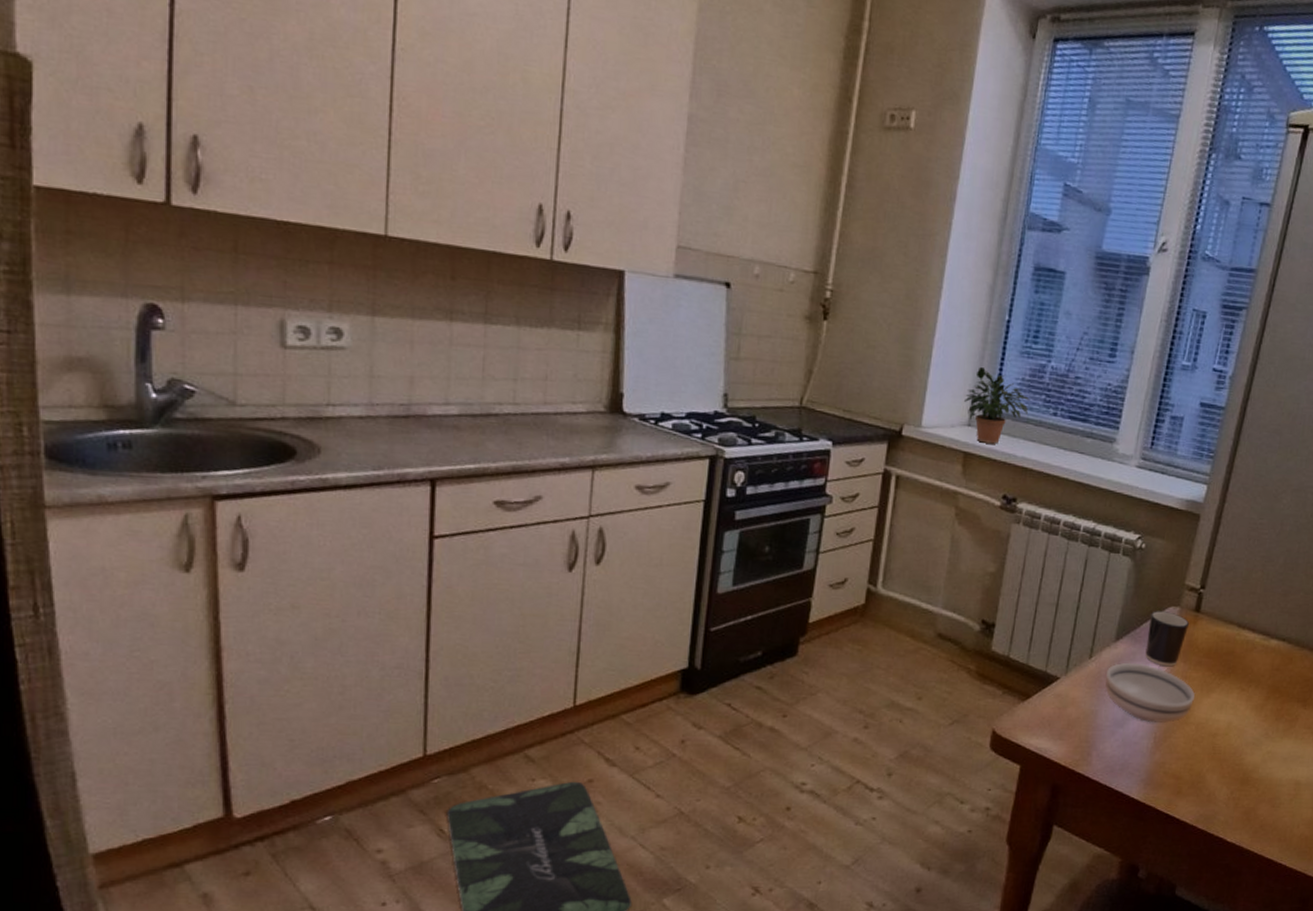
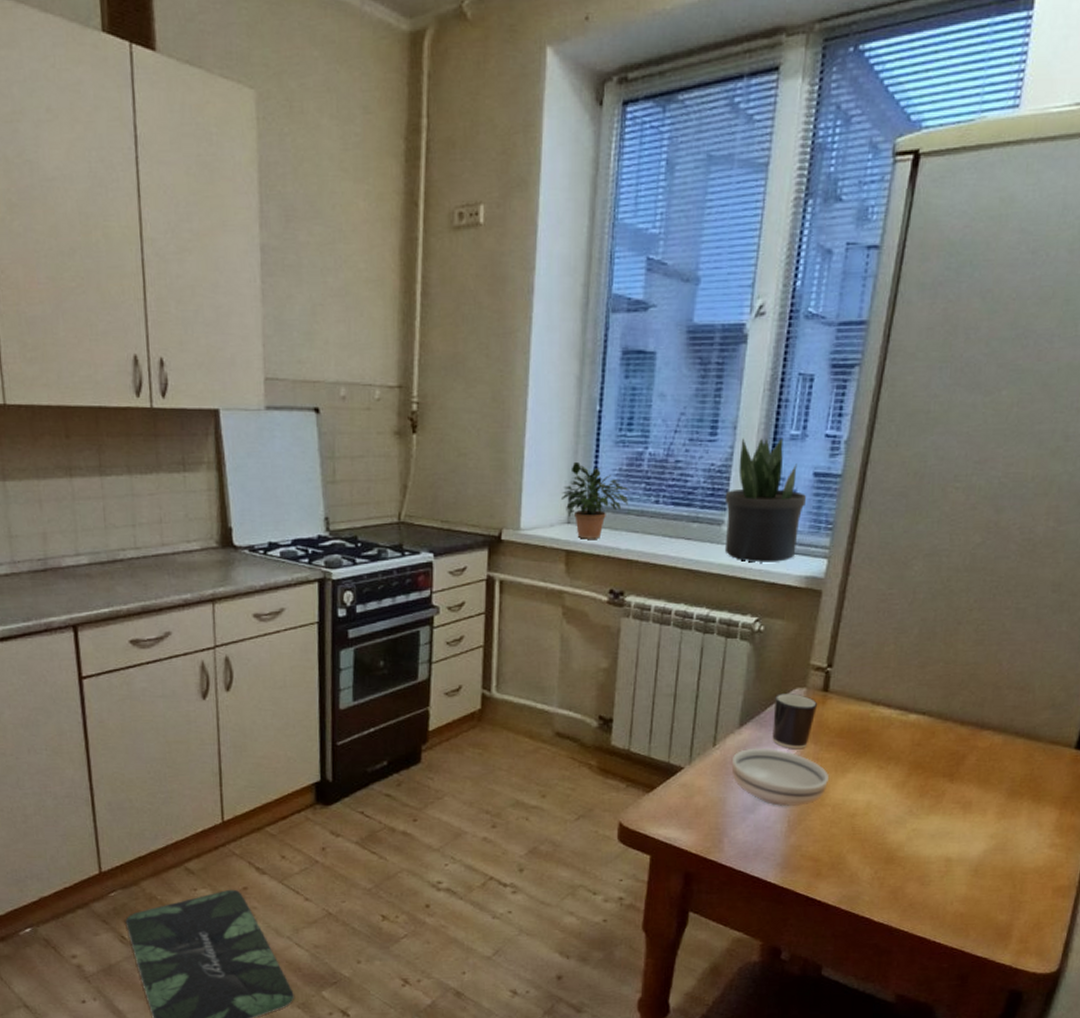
planter: none [1114,363,1192,484] -> present [724,437,806,563]

